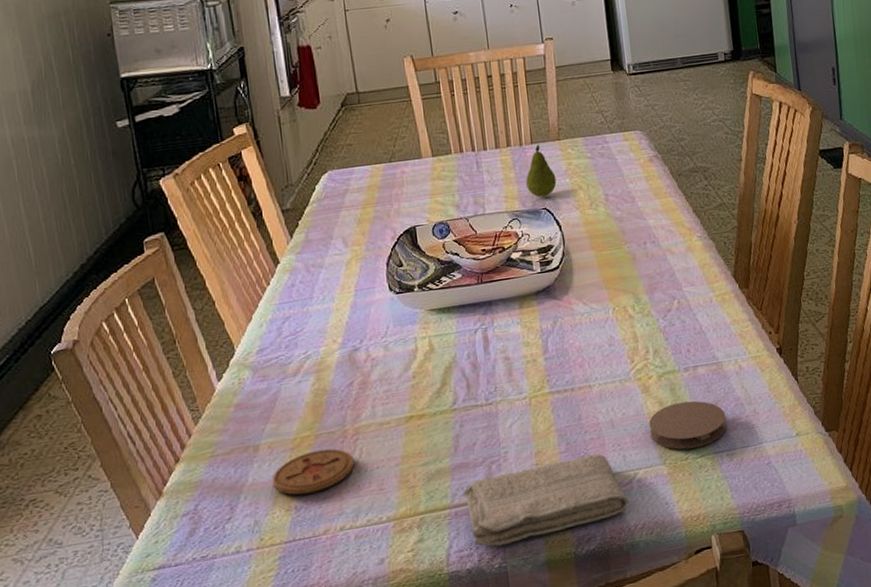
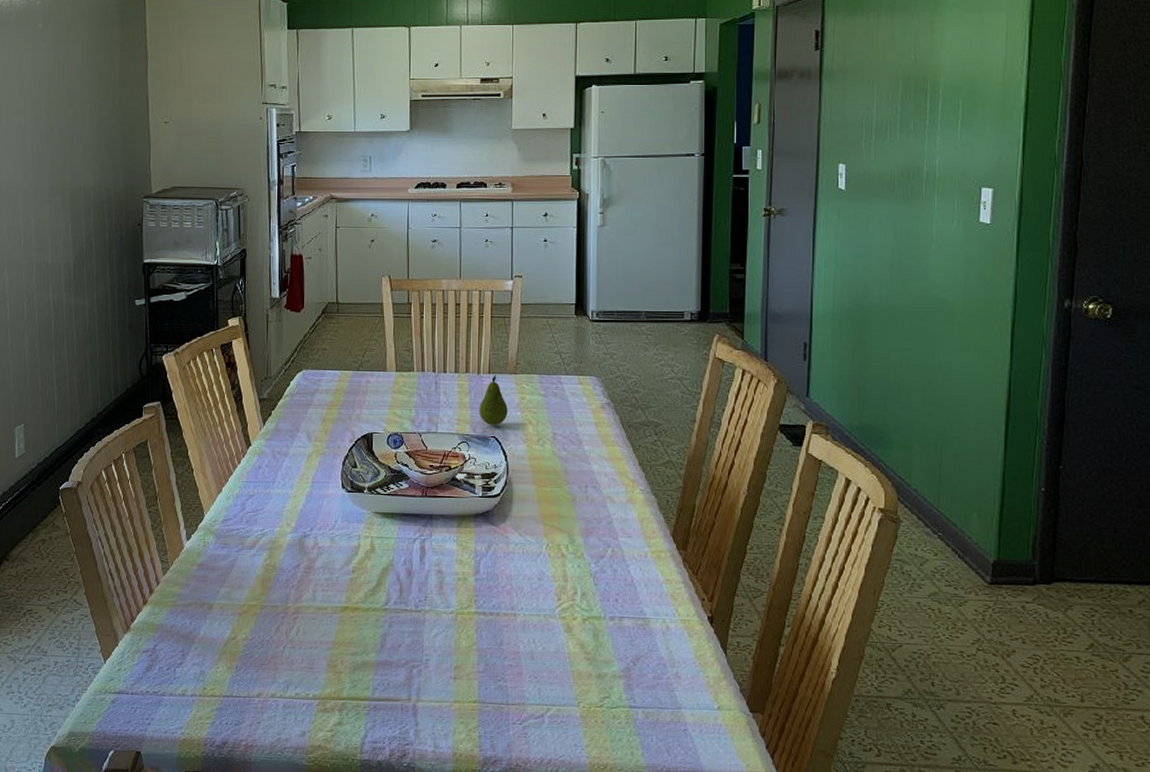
coaster: present [272,448,355,495] -> none [219,619,291,658]
washcloth: present [463,454,629,547] -> none [383,679,538,747]
coaster: present [649,400,727,450] -> none [568,649,647,698]

